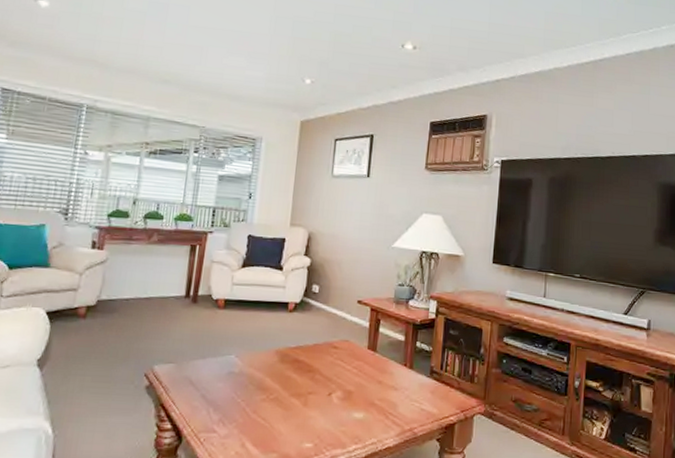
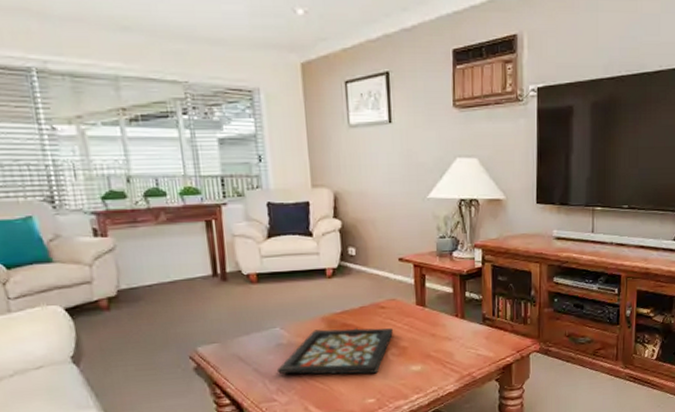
decorative tray: none [223,362,342,415] -> present [276,328,393,375]

